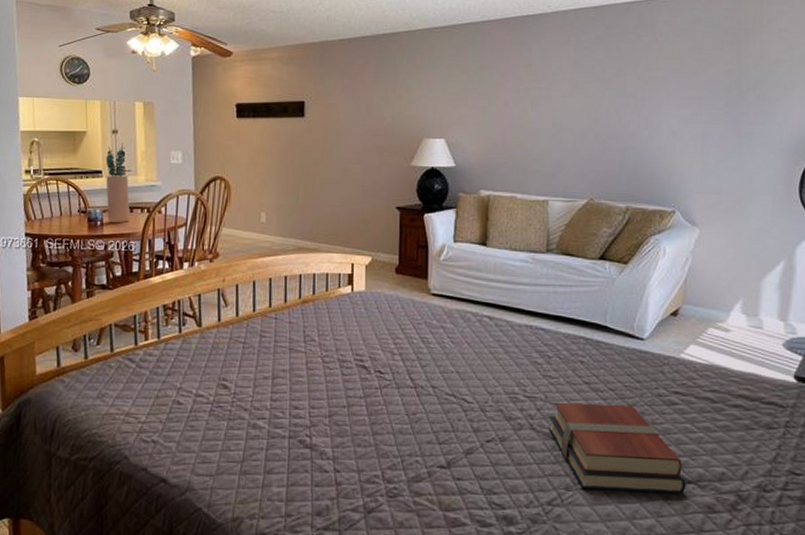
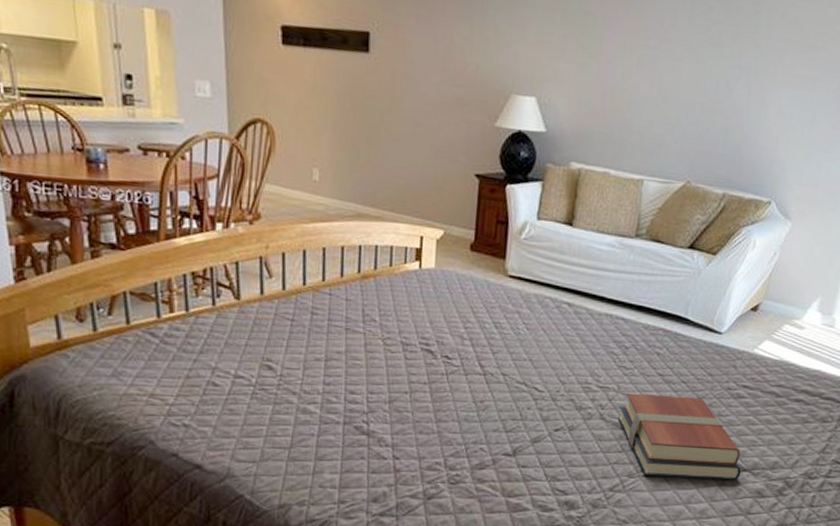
vase: present [106,143,130,223] -> none [107,62,144,168]

